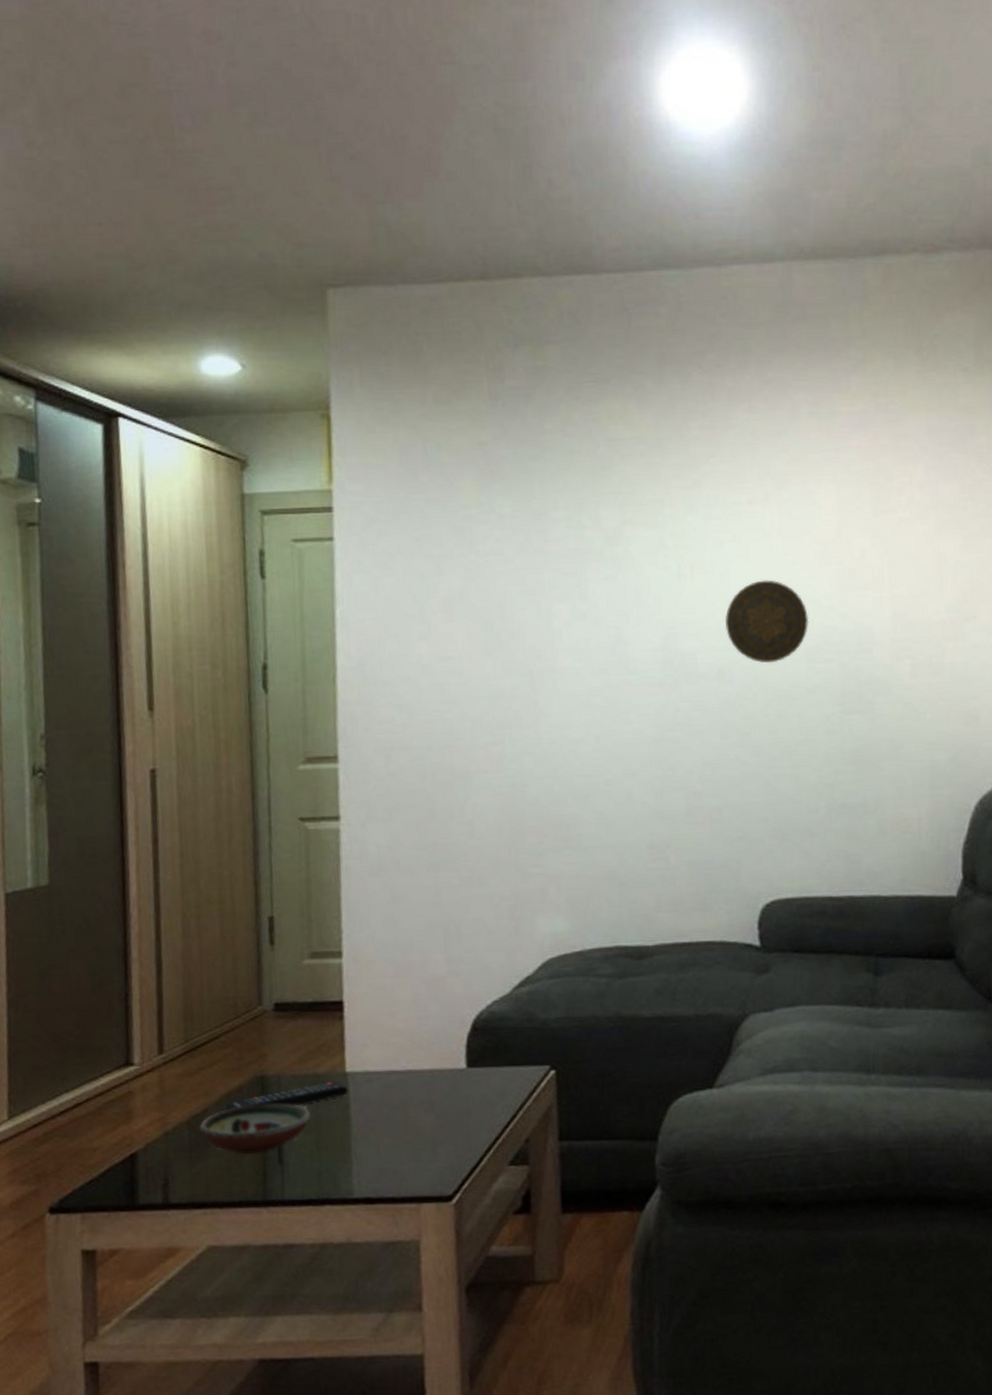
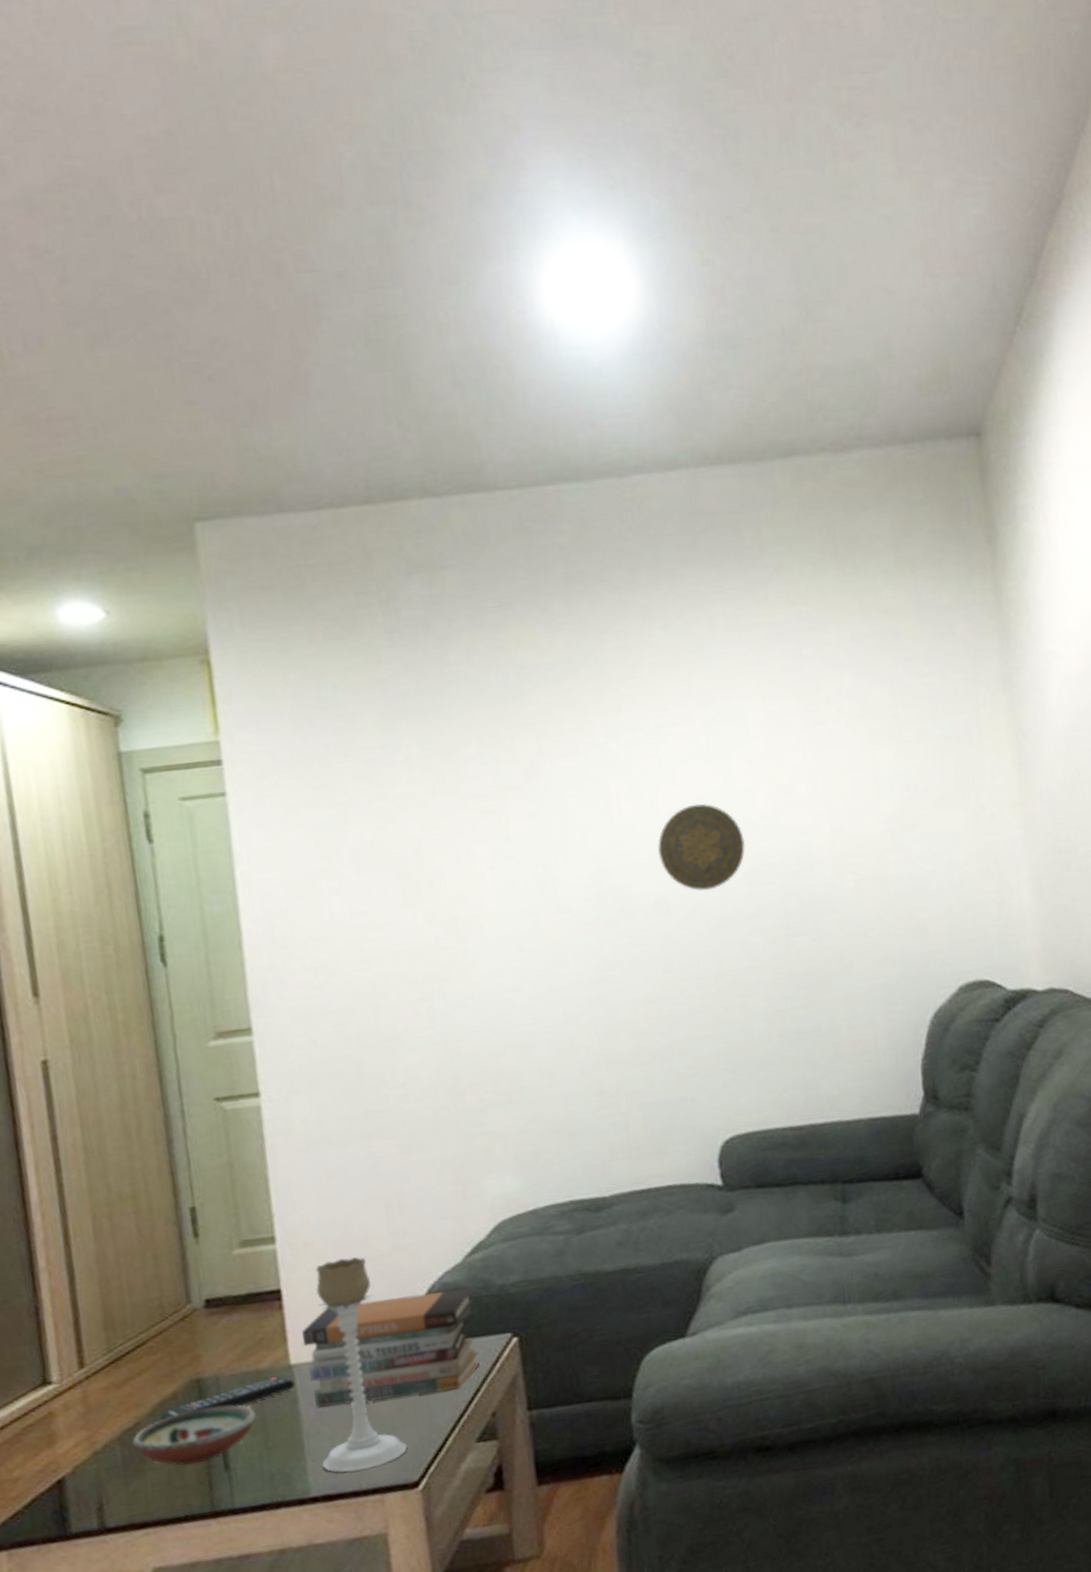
book stack: none [358,1018,518,1116] -> present [302,1287,480,1408]
candle holder: none [366,978,445,1179] -> present [315,1257,407,1473]

